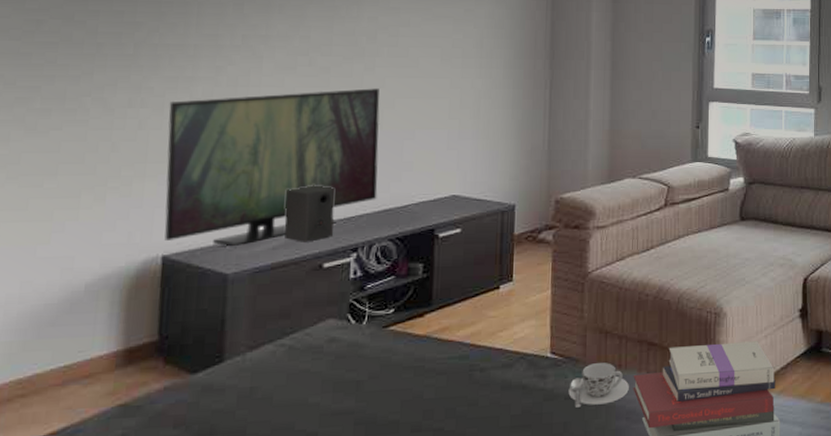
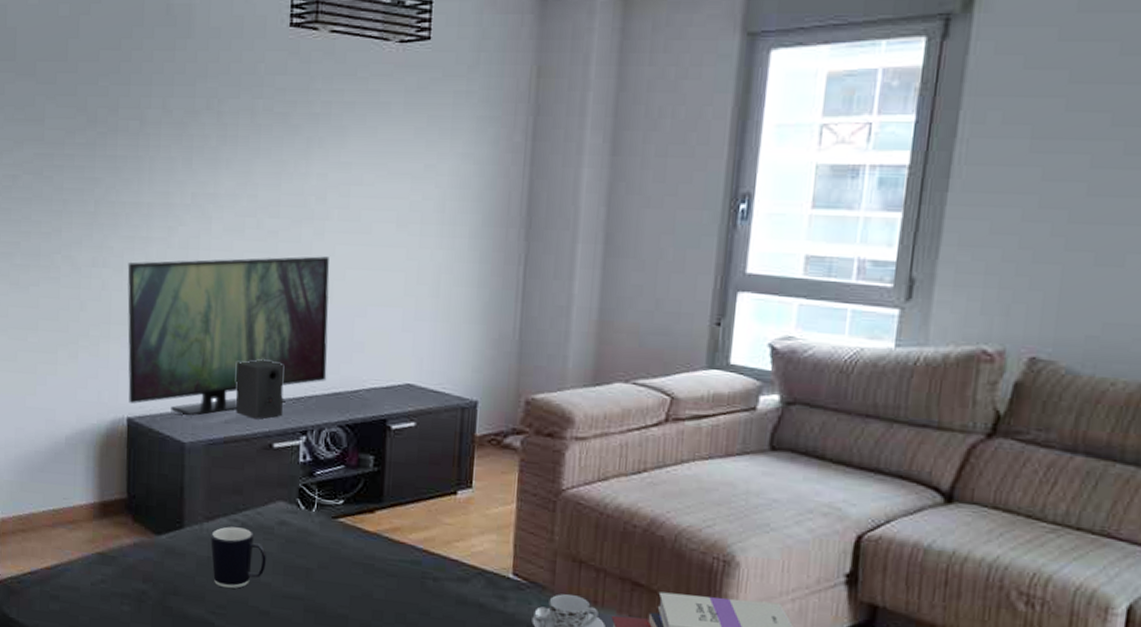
mug: none [254,350,315,417] -> present [210,525,266,589]

